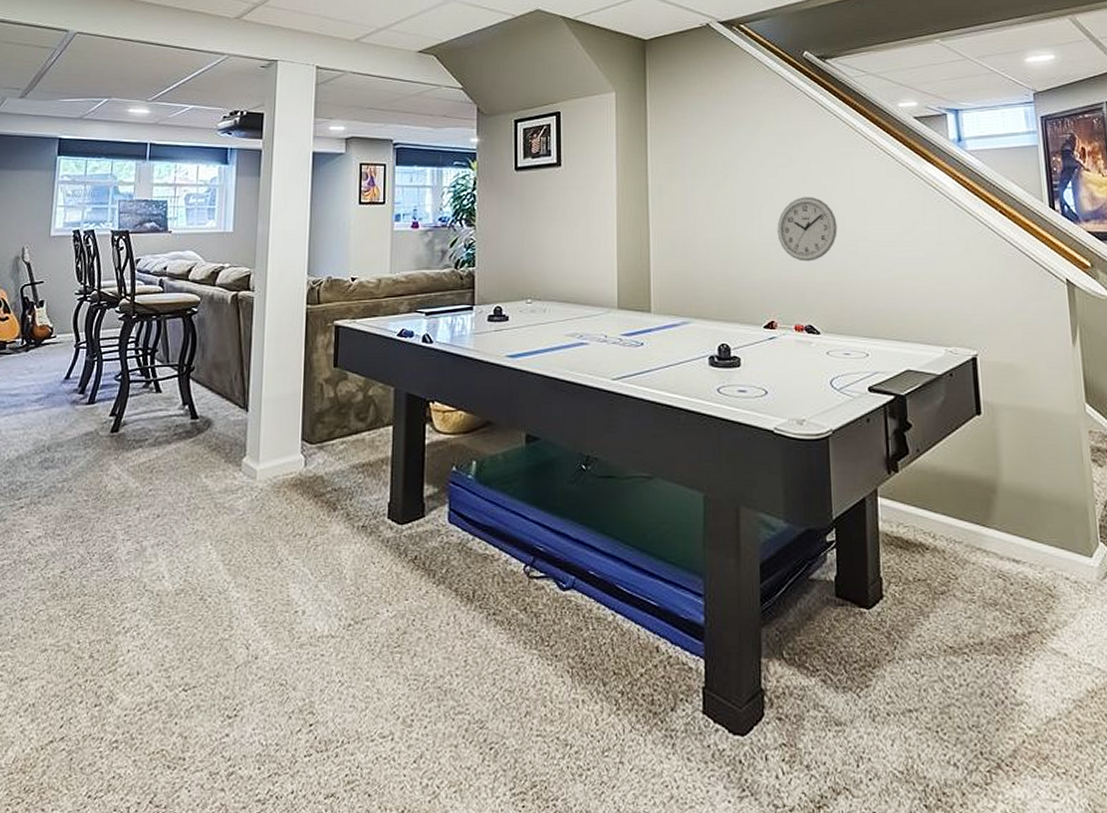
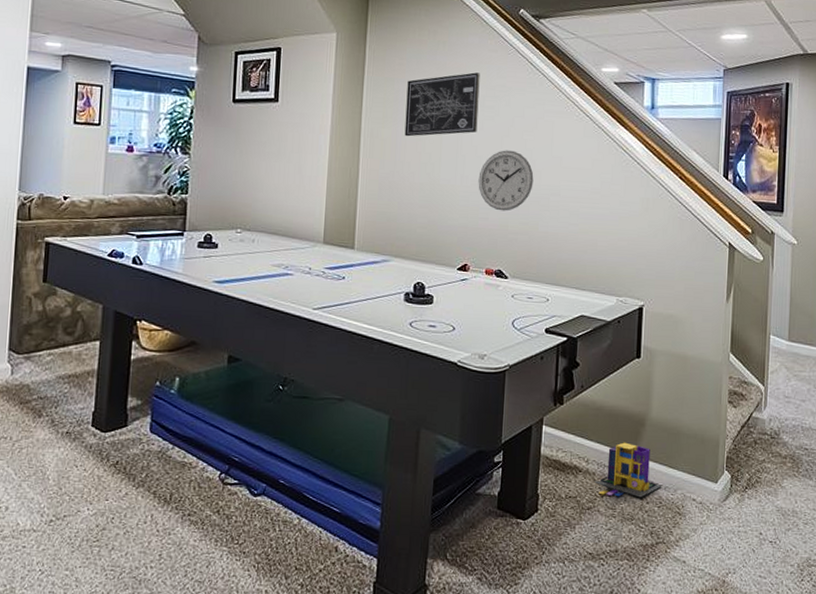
wall art: none [692,119,771,191] -> present [404,72,480,137]
toy house: none [945,513,1027,578] -> present [594,442,662,498]

